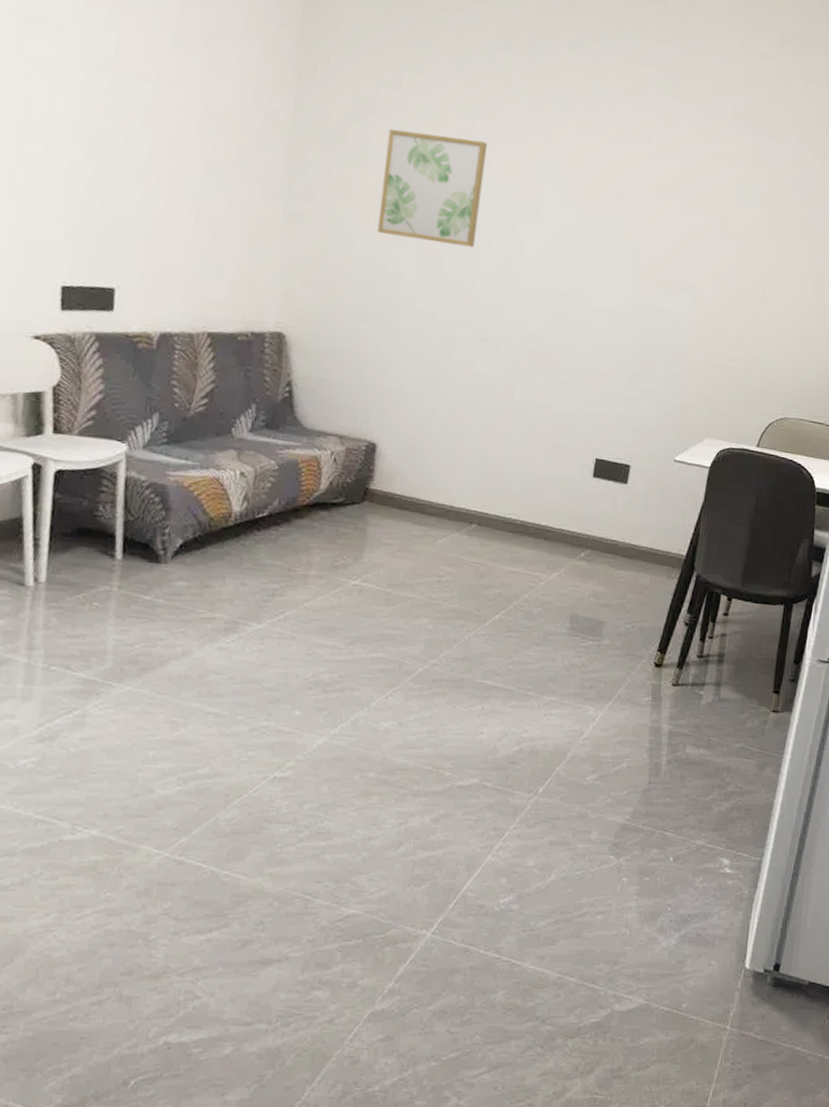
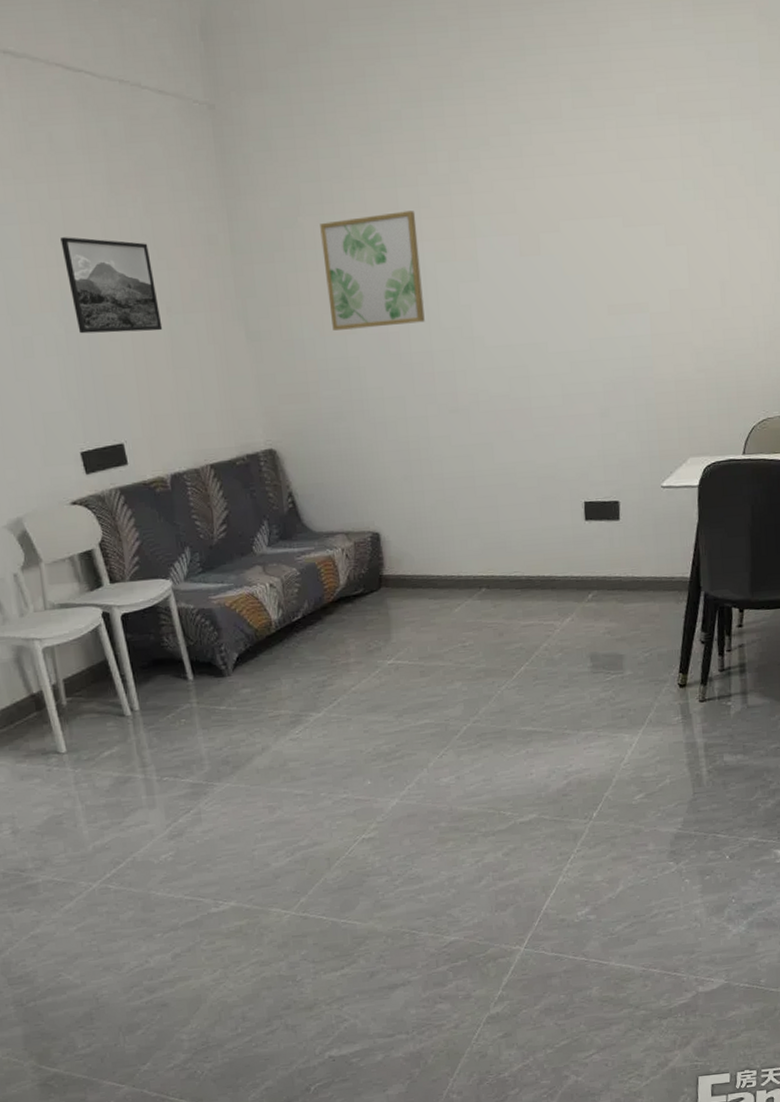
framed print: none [98,67,202,186] -> present [60,237,163,334]

